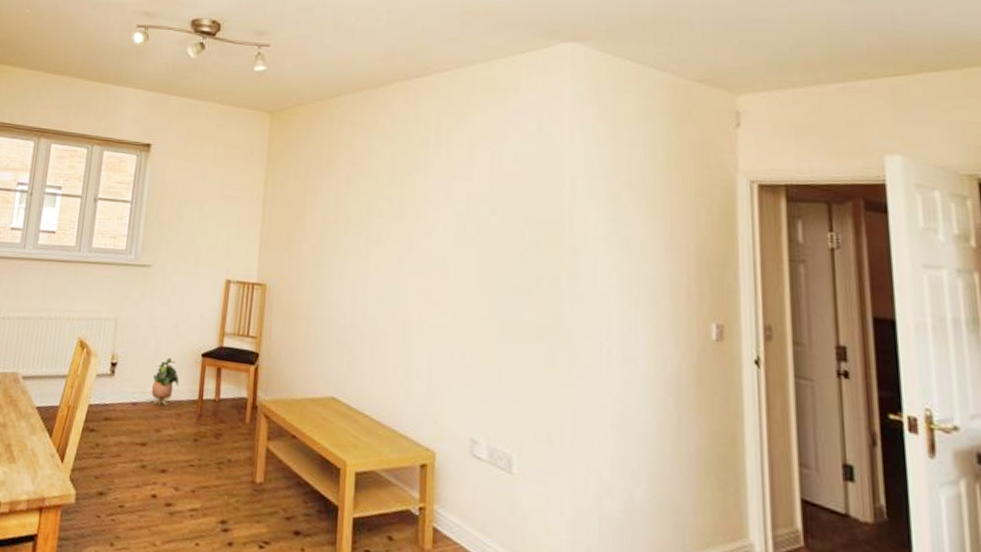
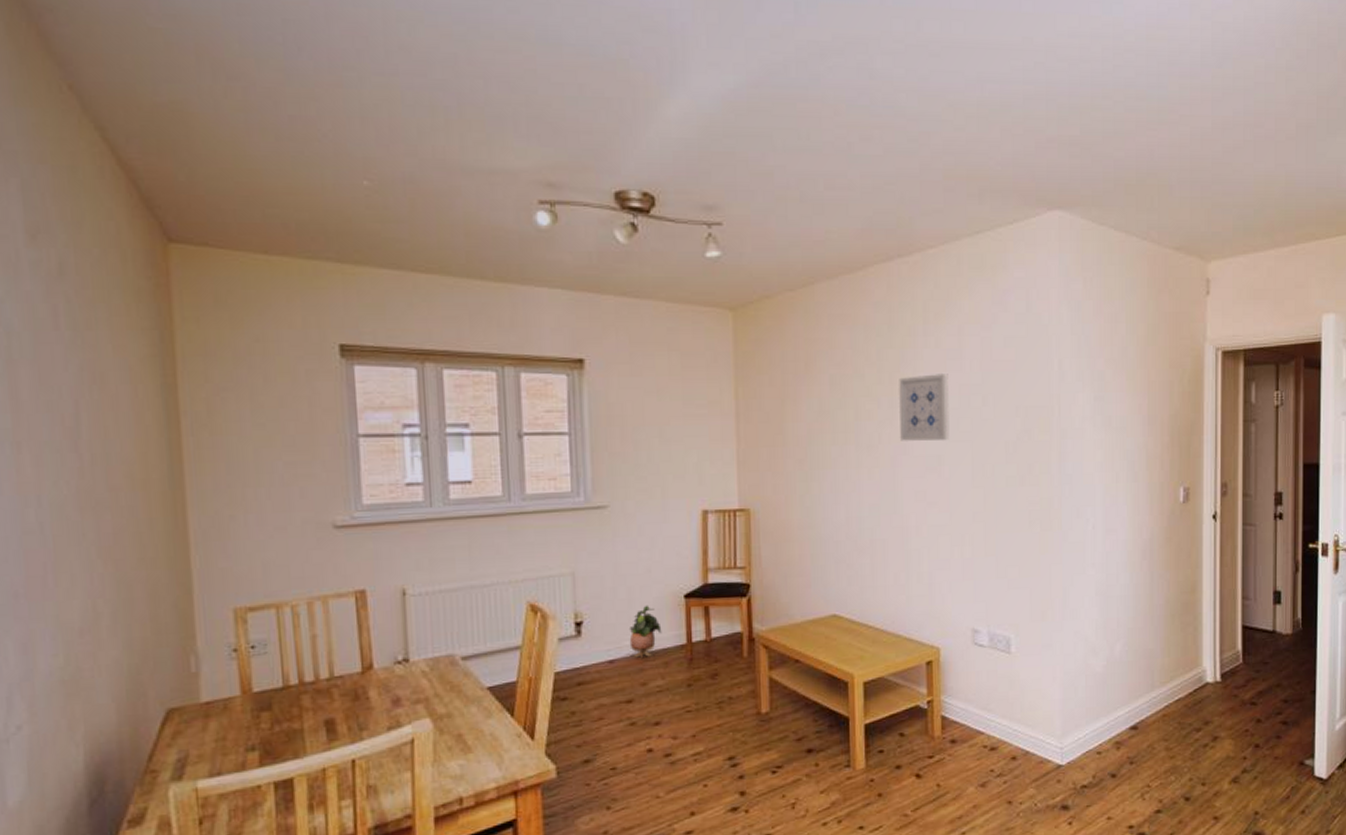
wall art: none [408,181,458,245] -> present [899,374,950,441]

